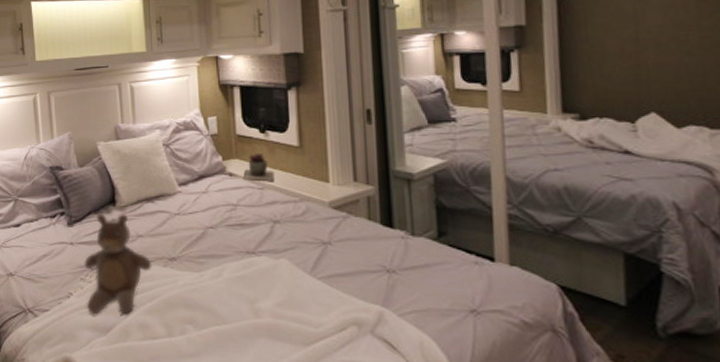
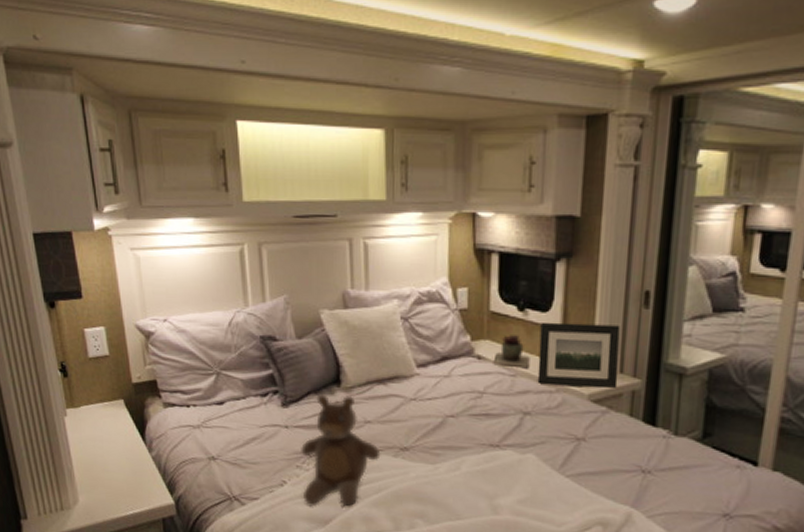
picture frame: none [280,140,354,196] -> present [537,322,620,389]

